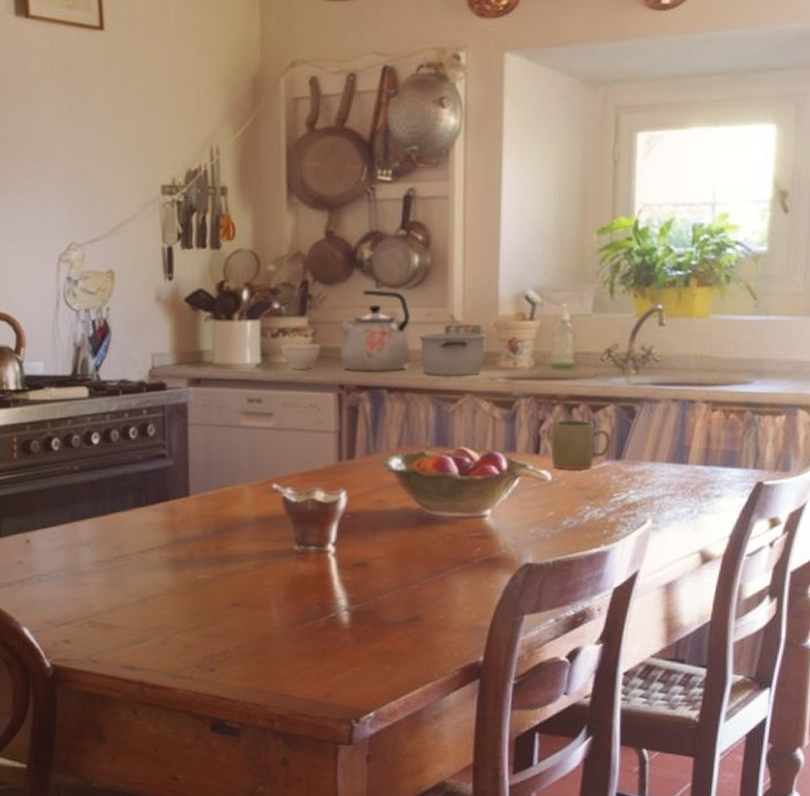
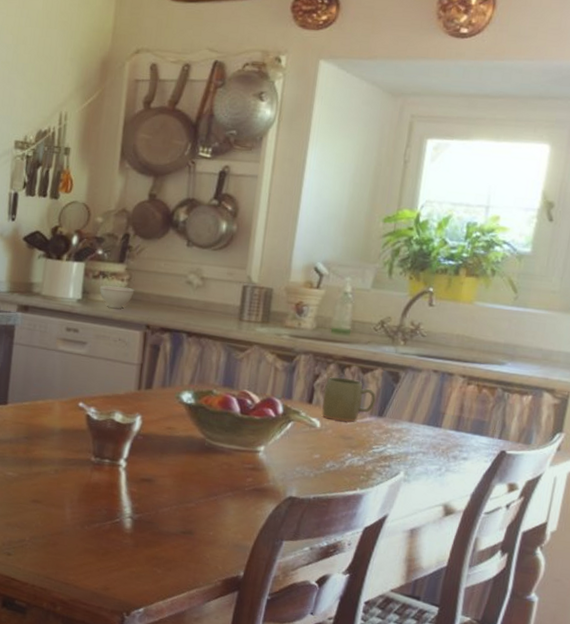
kettle: present [339,290,411,374] -> none [149,247,213,319]
cooking pot: present [417,332,488,376] -> none [218,290,278,331]

